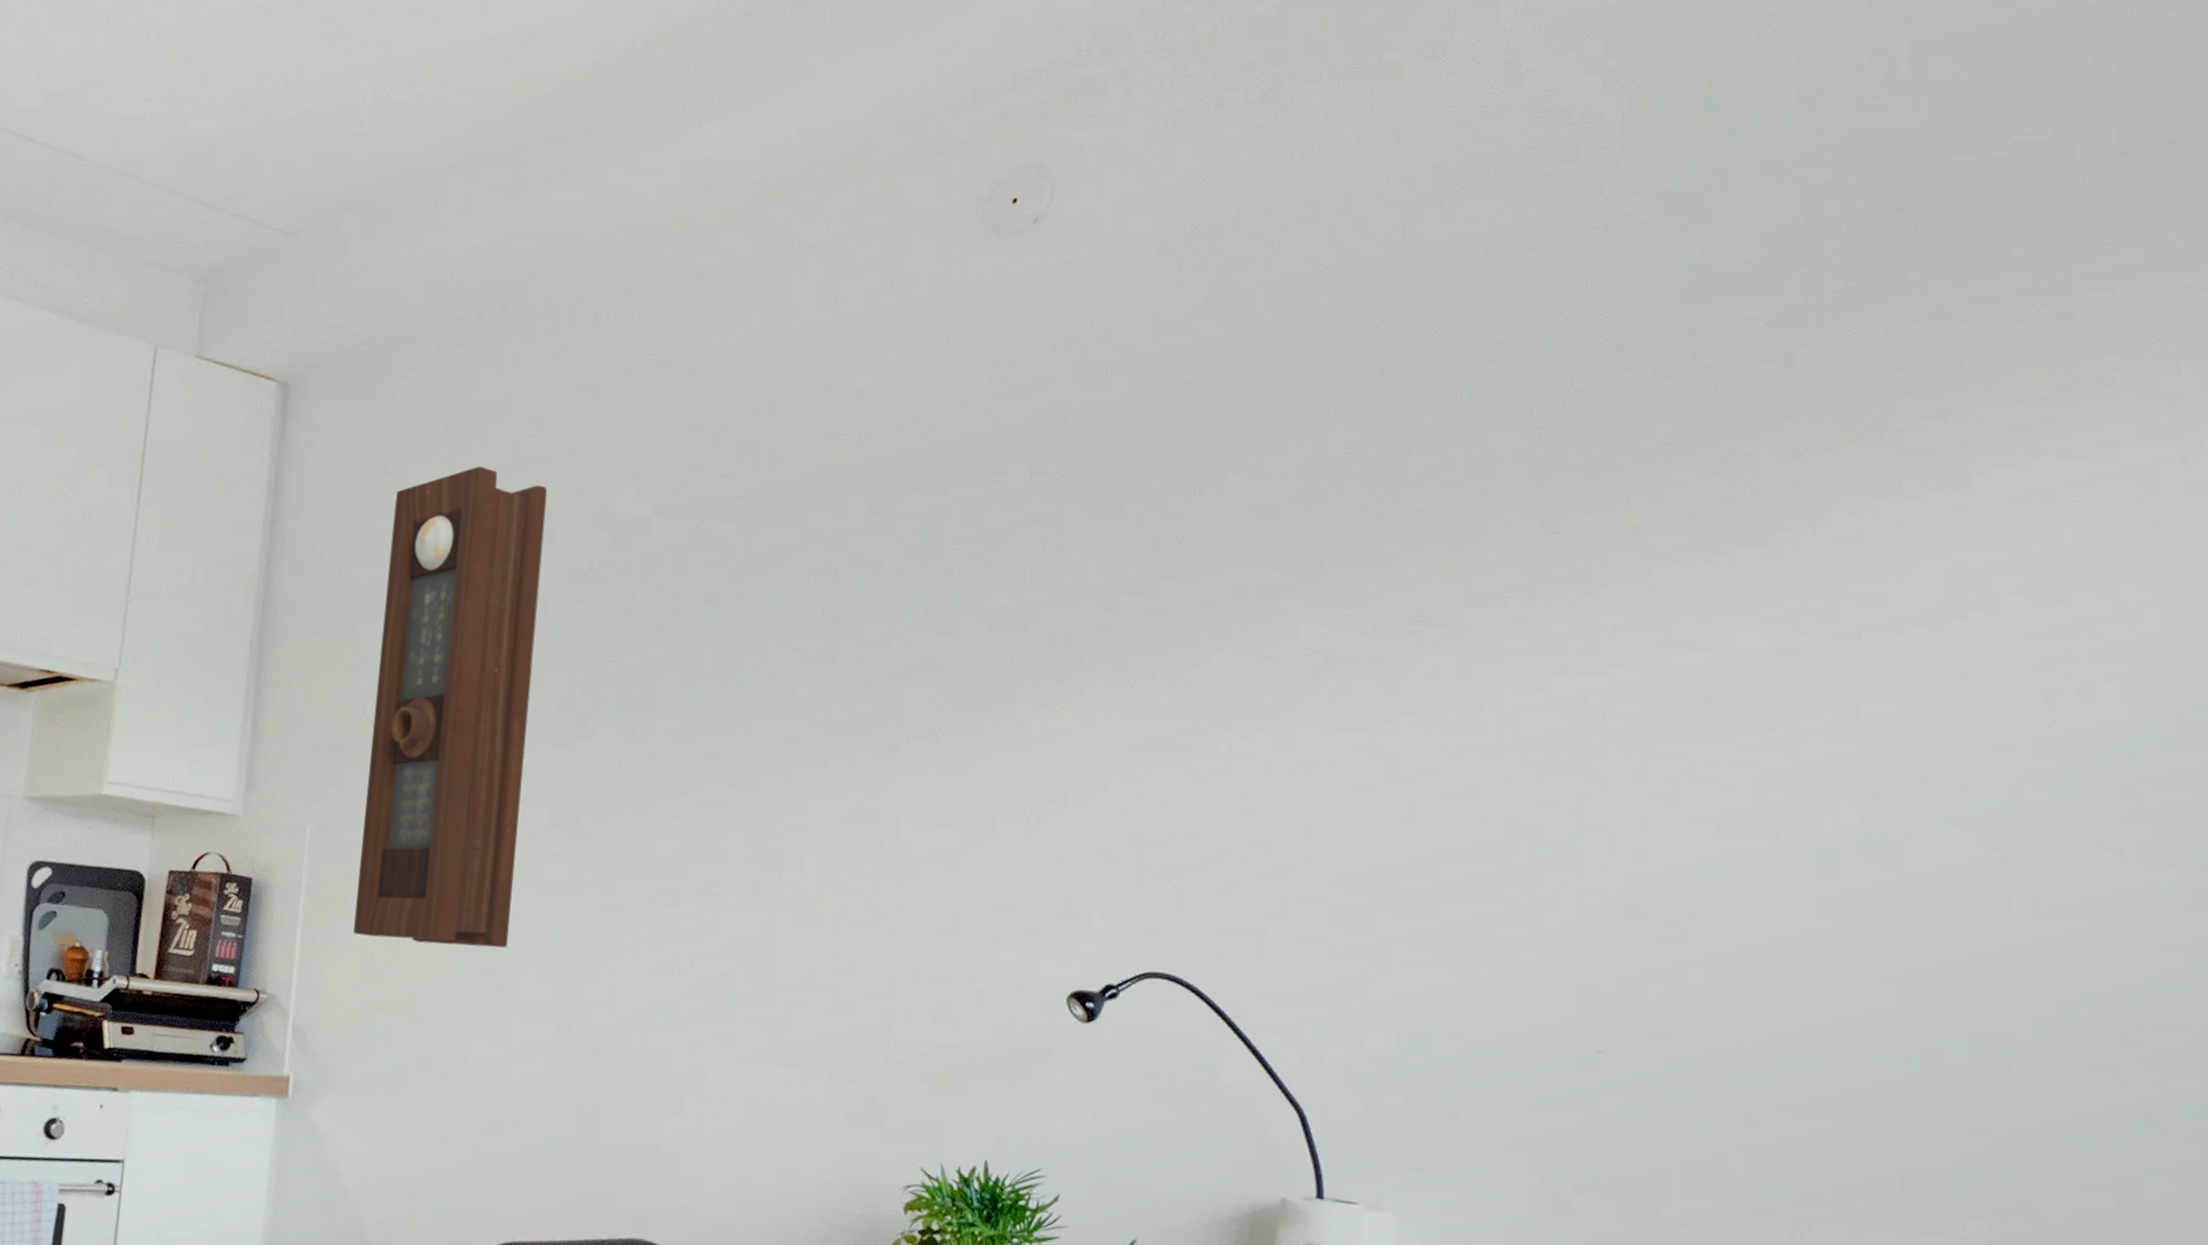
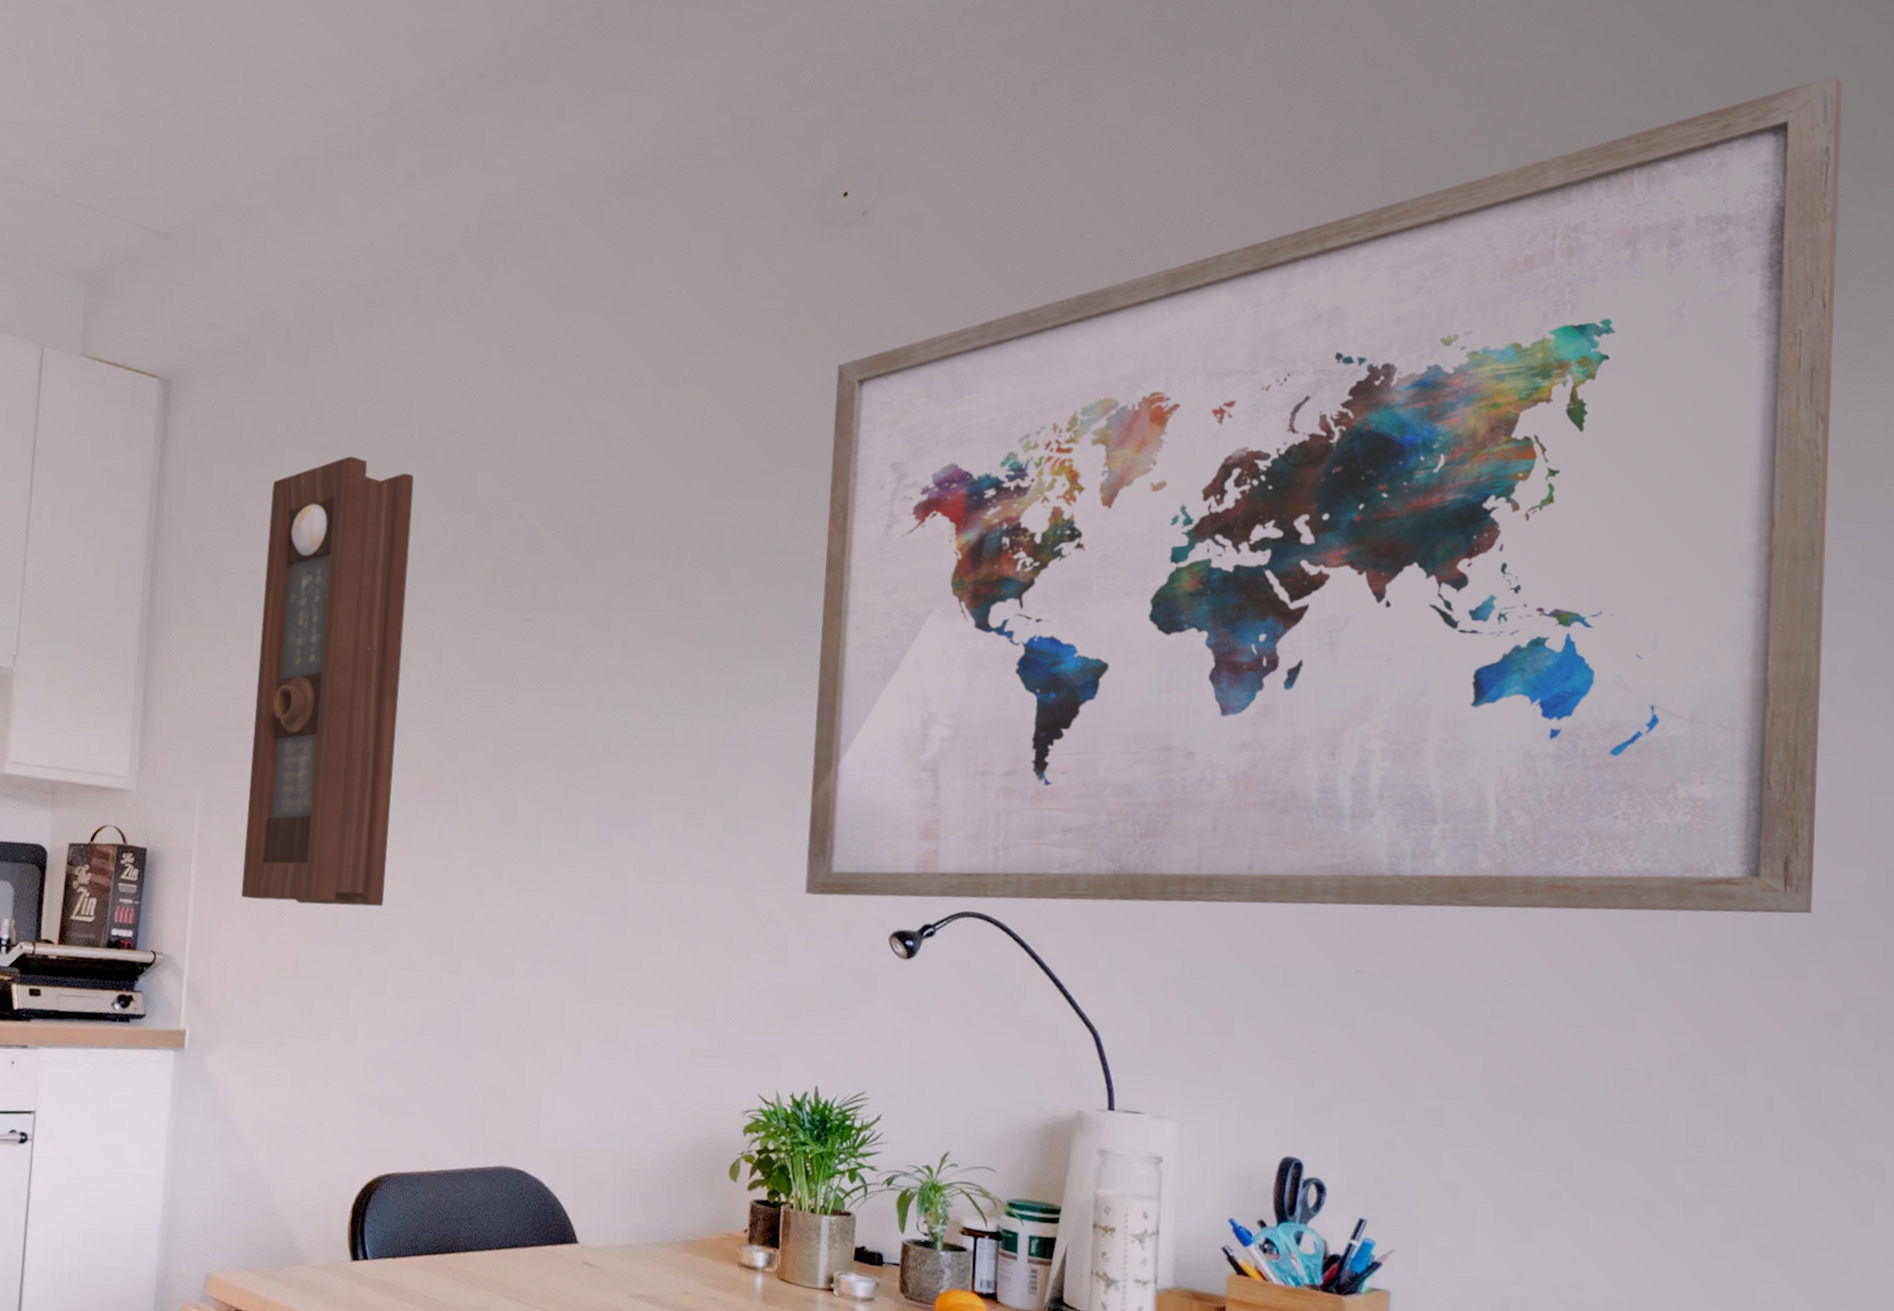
wall art: none [973,87,2125,1002] -> present [805,75,1843,914]

